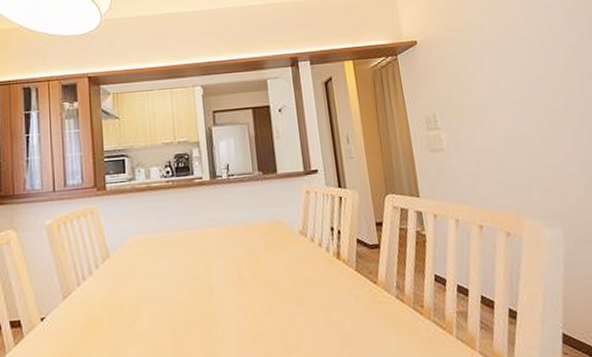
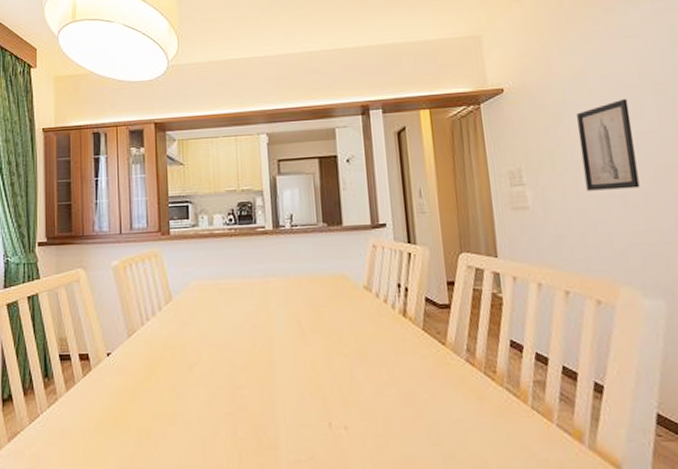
wall art: none [479,49,536,133] -> present [576,98,640,191]

